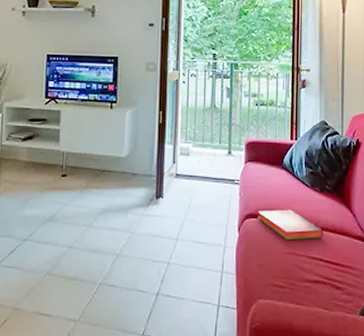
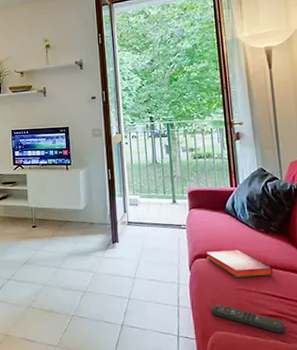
remote control: none [256,269,329,301] -> present [211,304,285,334]

